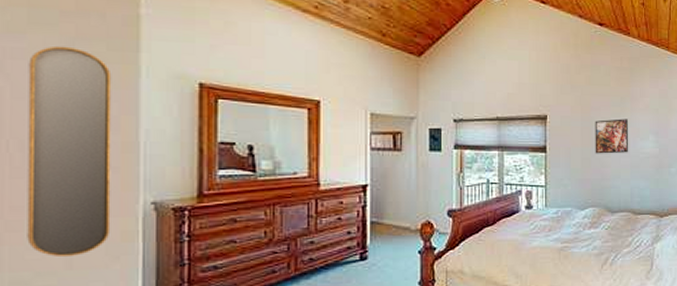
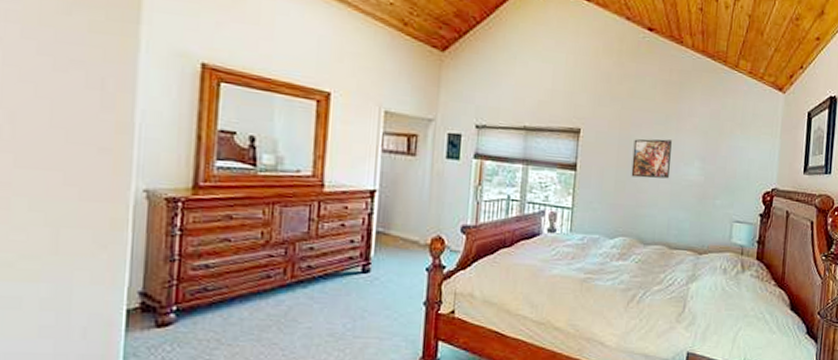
home mirror: present [27,45,112,258] -> none [12,10,109,242]

